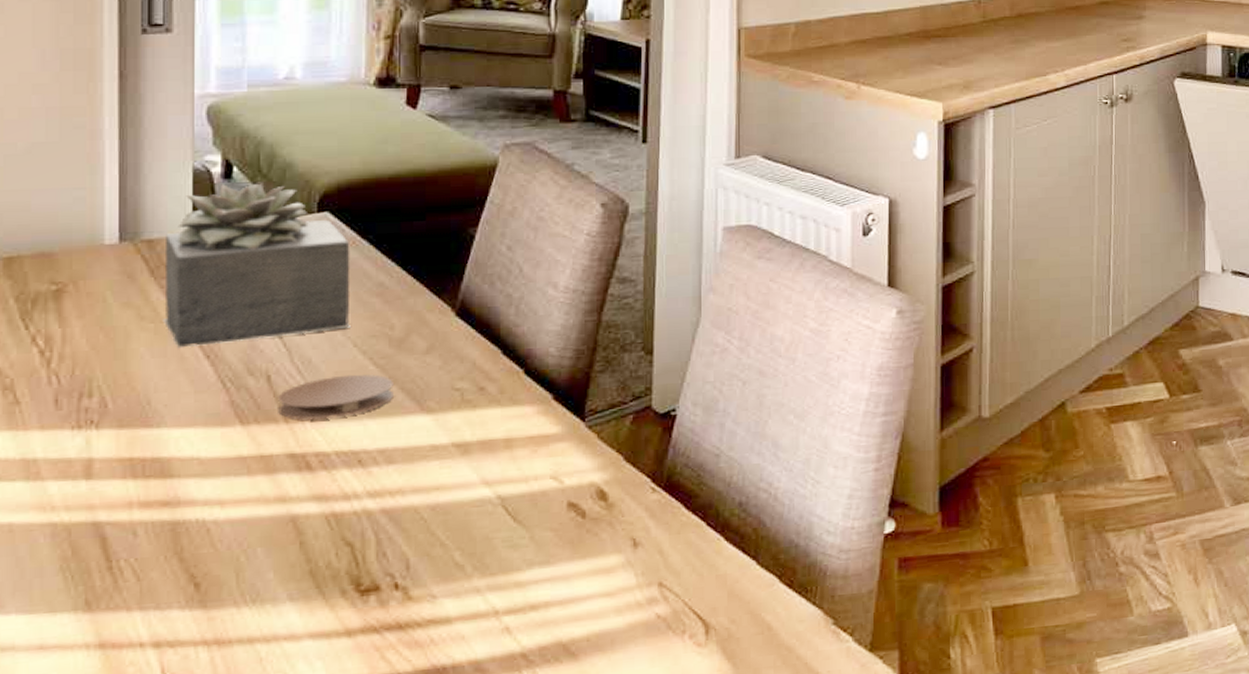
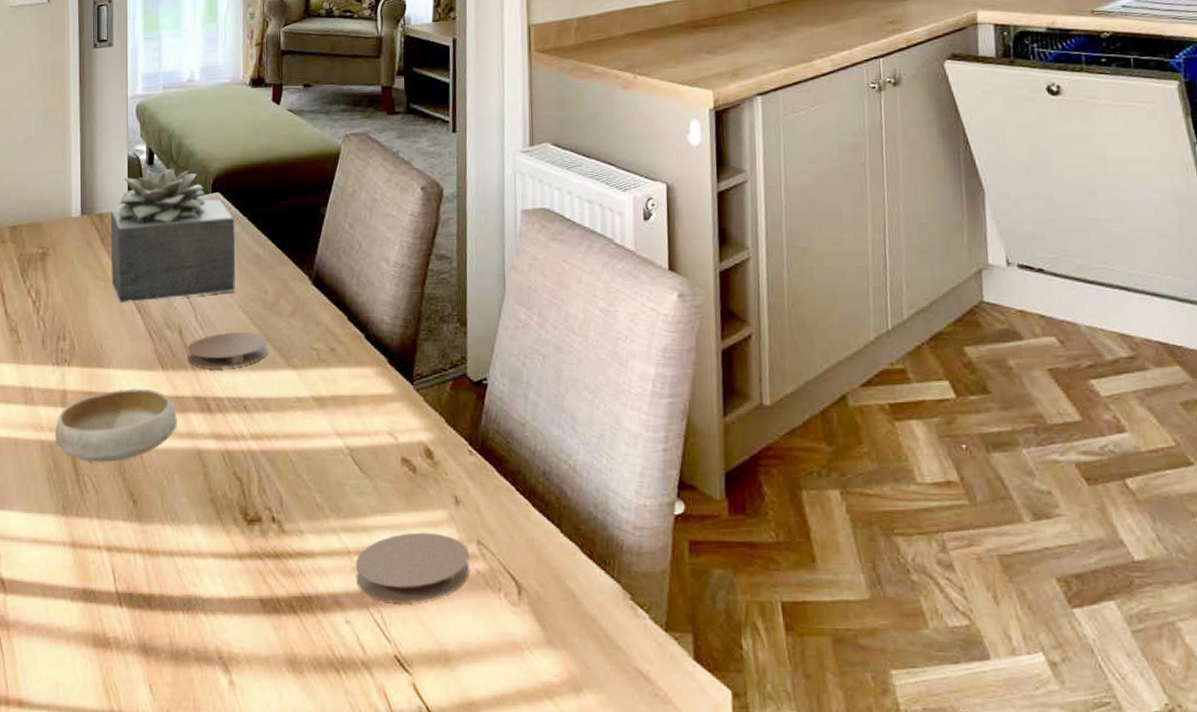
bowl: none [73,449,262,544] -> present [54,388,177,463]
coaster: none [505,580,649,662] -> present [355,532,470,604]

